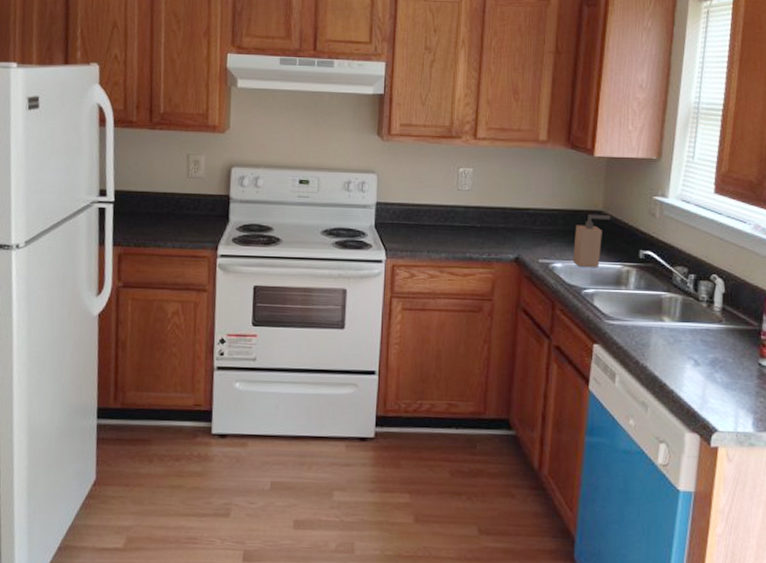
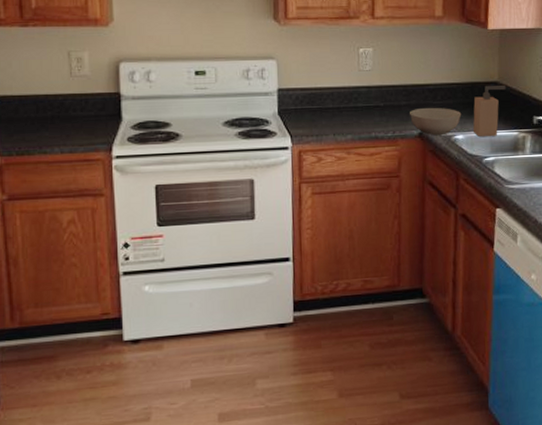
bowl: none [507,232,562,262] -> present [410,107,462,136]

